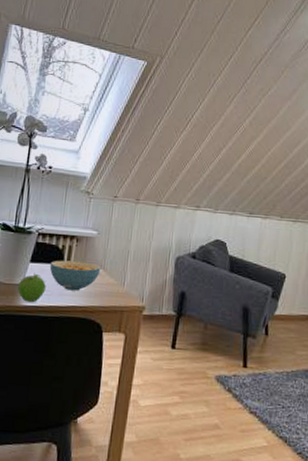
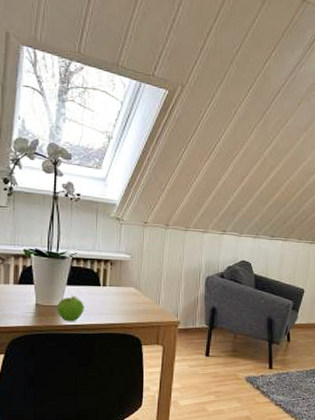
cereal bowl: present [49,260,101,291] -> none [86,282,136,310]

